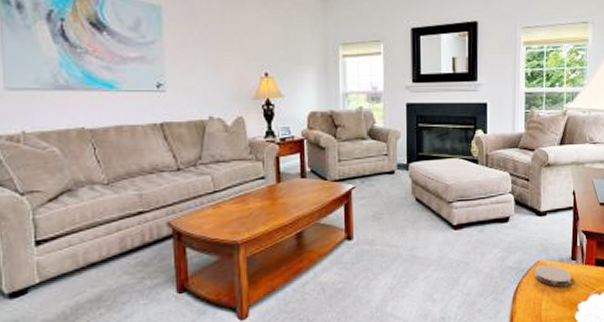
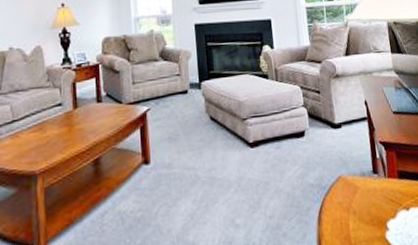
coaster: present [535,265,572,287] -> none [337,180,376,204]

